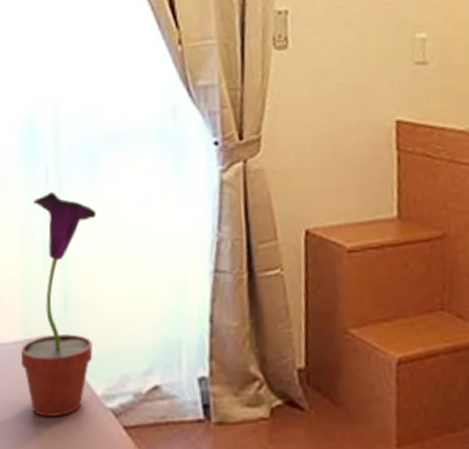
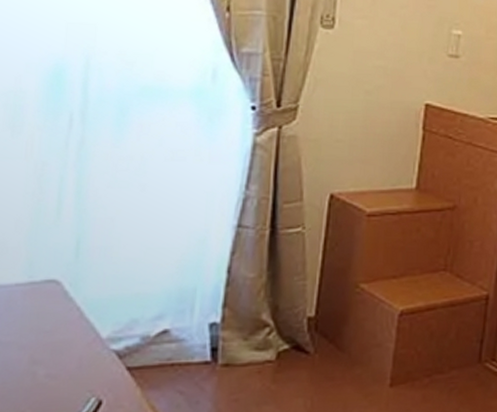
potted flower: present [20,191,97,417] -> none [20,139,122,358]

